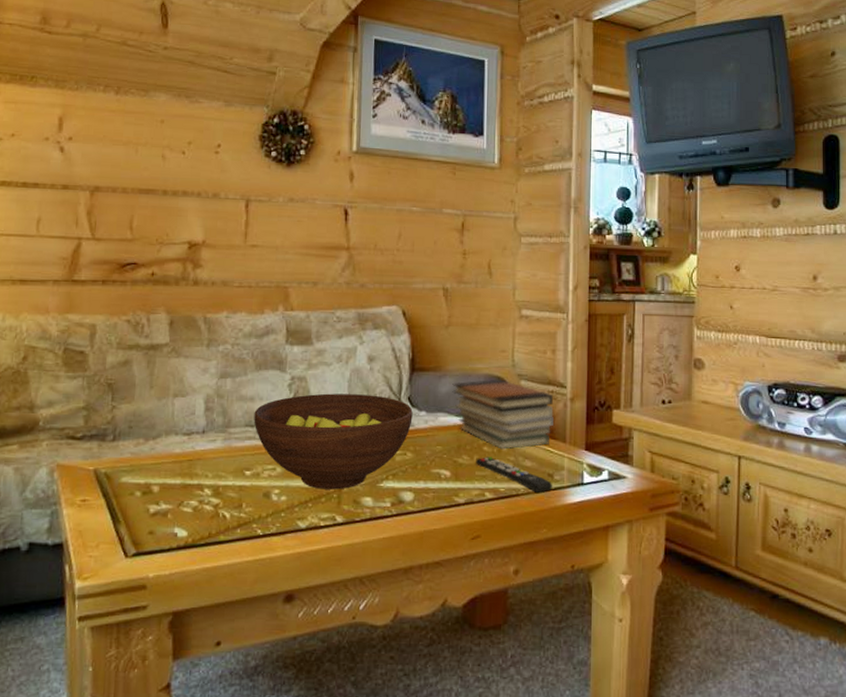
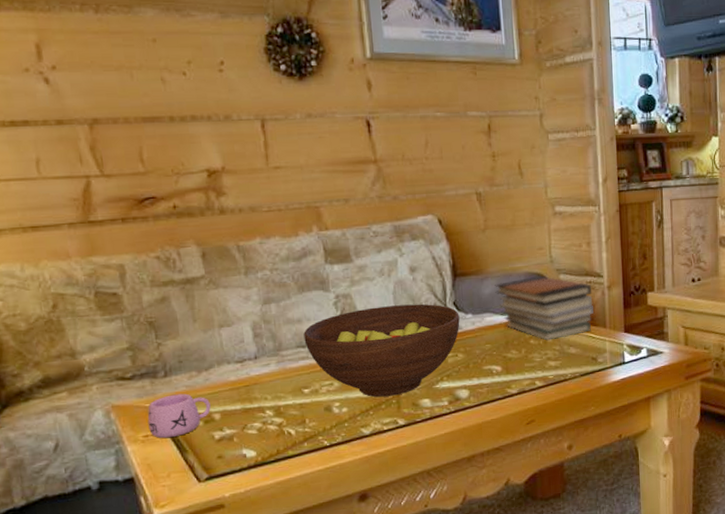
mug: none [87,460,152,506] -> present [147,393,211,439]
remote control: present [476,457,553,493] -> none [524,348,598,376]

